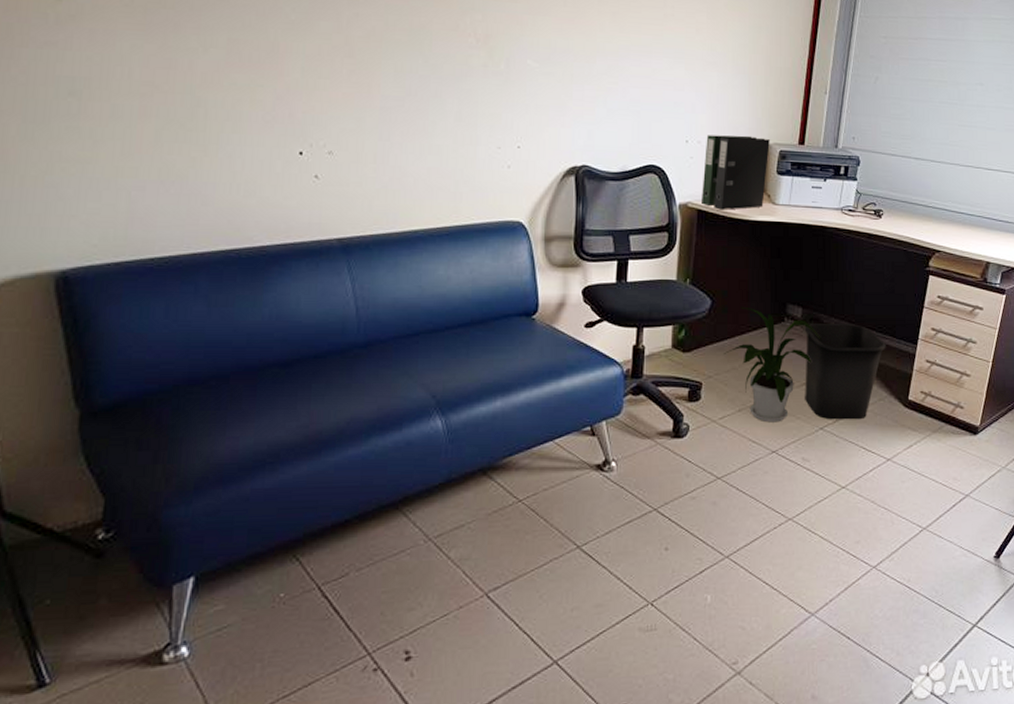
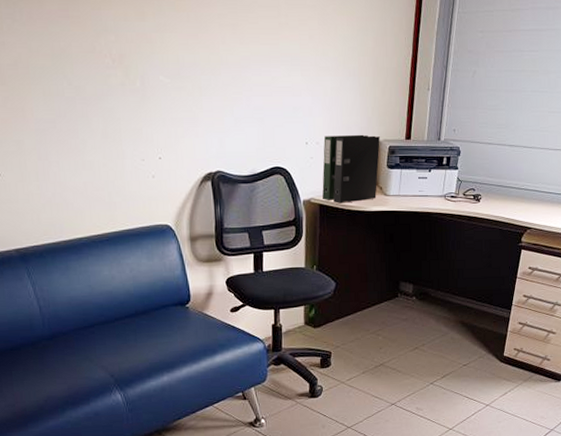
house plant: present [723,306,821,423] -> none [348,286,430,381]
waste bin: present [804,324,886,419] -> none [415,295,485,376]

